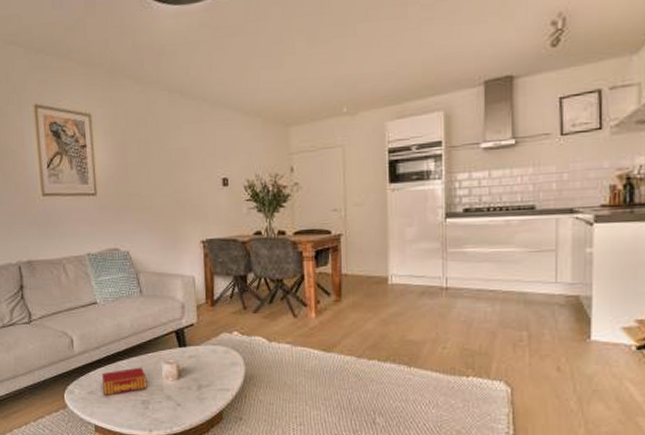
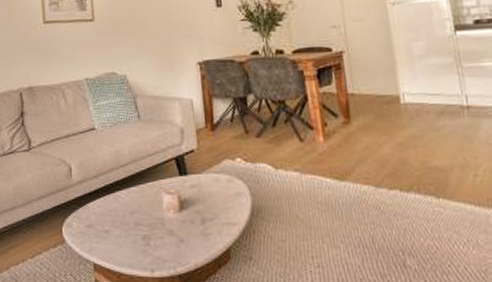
book: present [102,367,147,396] -> none [101,197,148,230]

